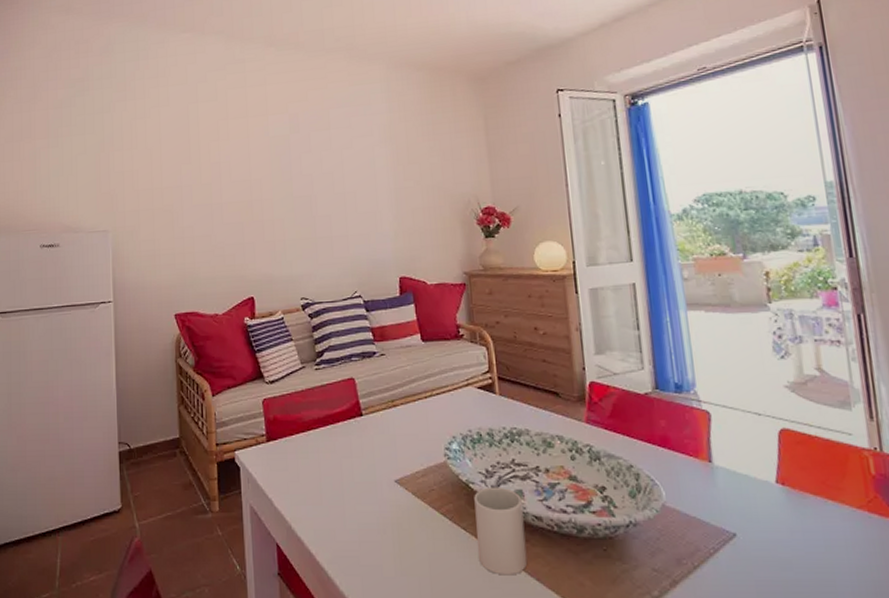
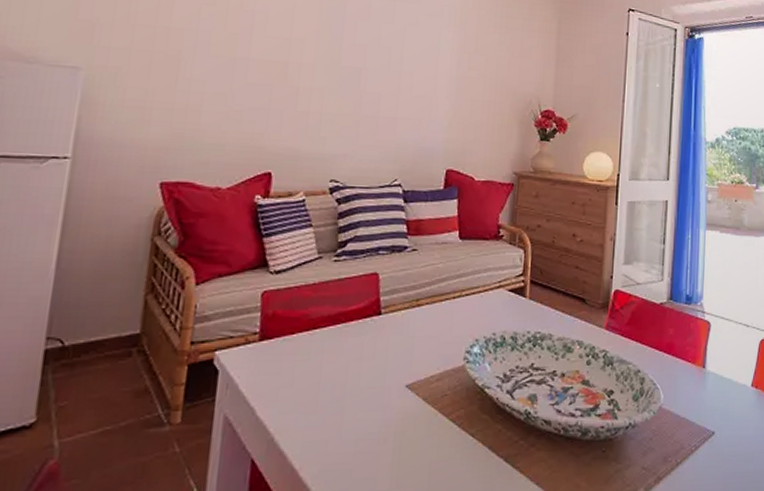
mug: present [474,487,528,576] -> none [481,391,534,482]

